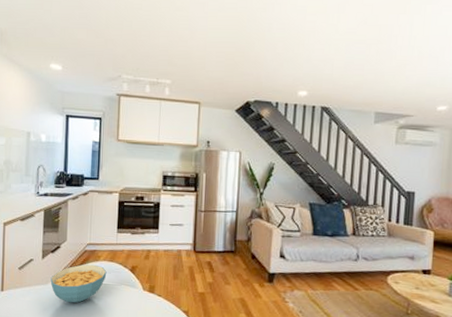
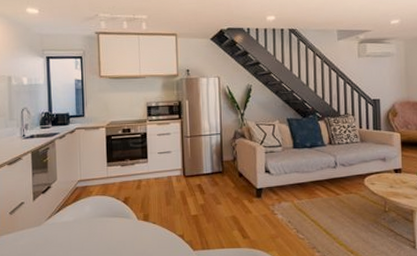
cereal bowl: present [50,264,107,303] -> none [43,200,100,242]

